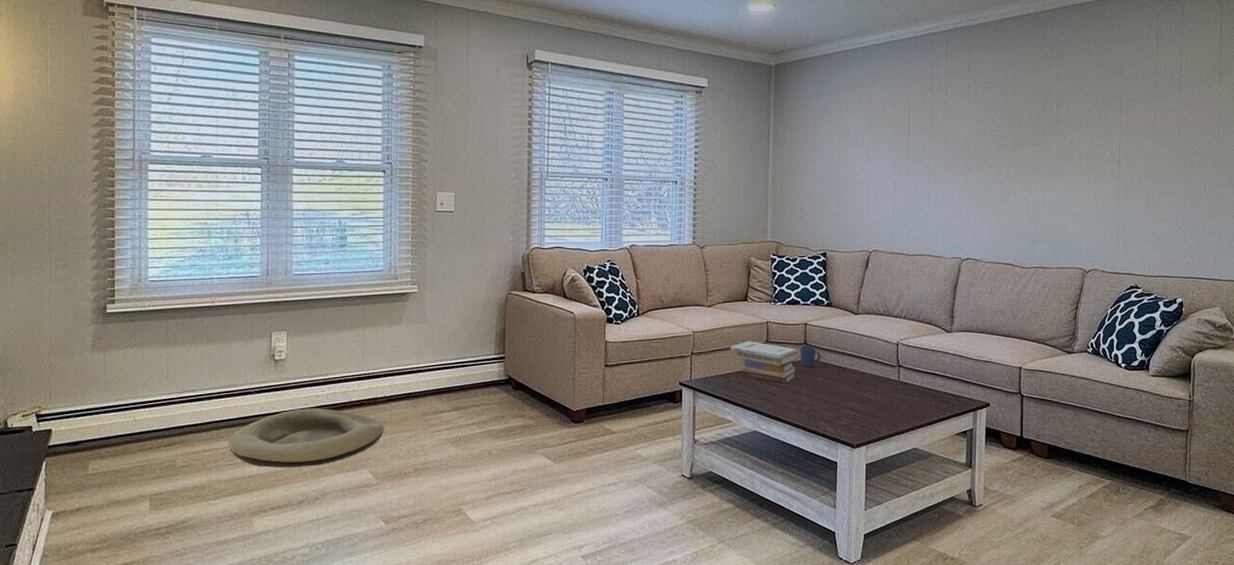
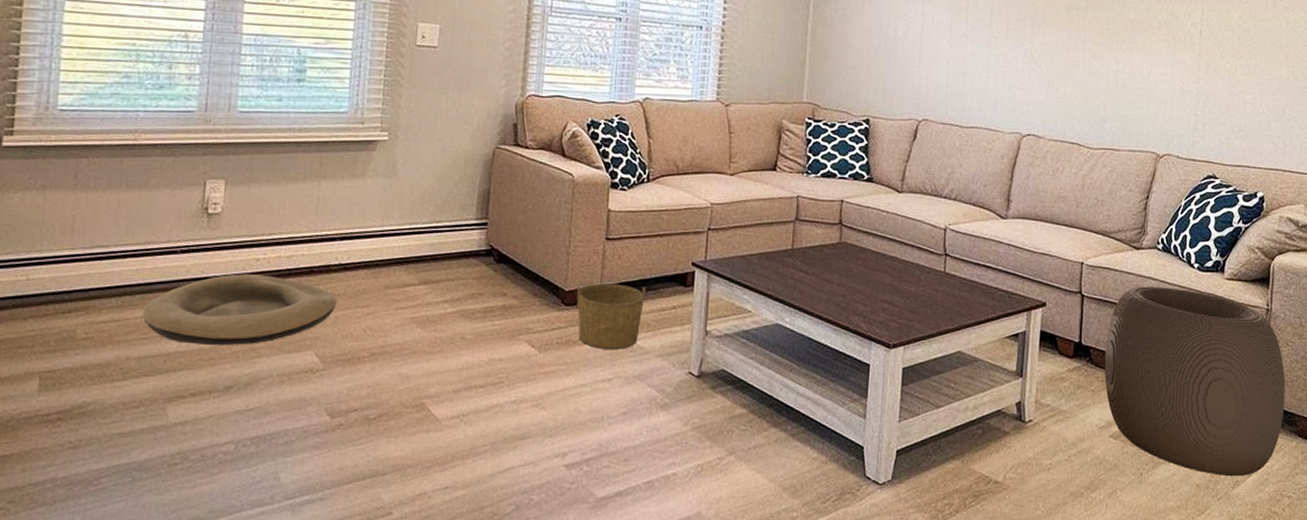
basket: none [582,403,641,458] -> present [576,283,646,350]
books: present [730,341,797,384] -> none [753,217,831,270]
mug: present [799,346,821,367] -> none [833,226,858,251]
pouf: none [1044,385,1209,547] -> present [1104,286,1285,477]

